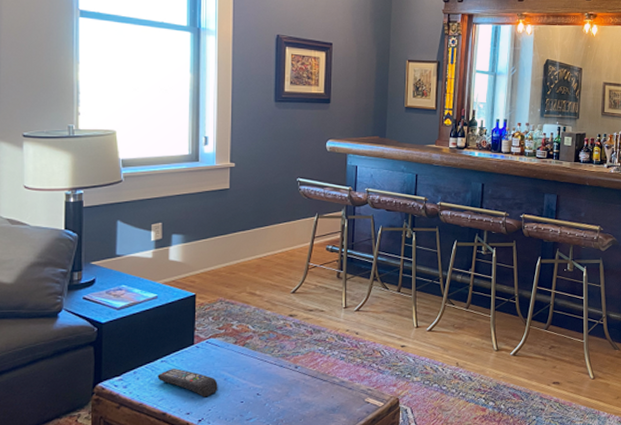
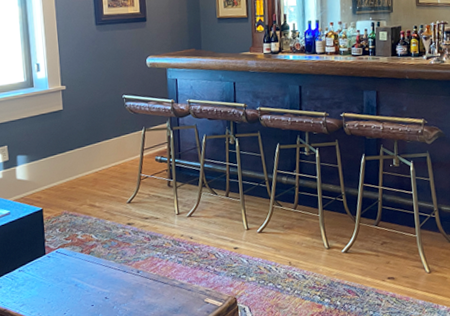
remote control: present [157,368,218,398] -> none [17,277,71,302]

